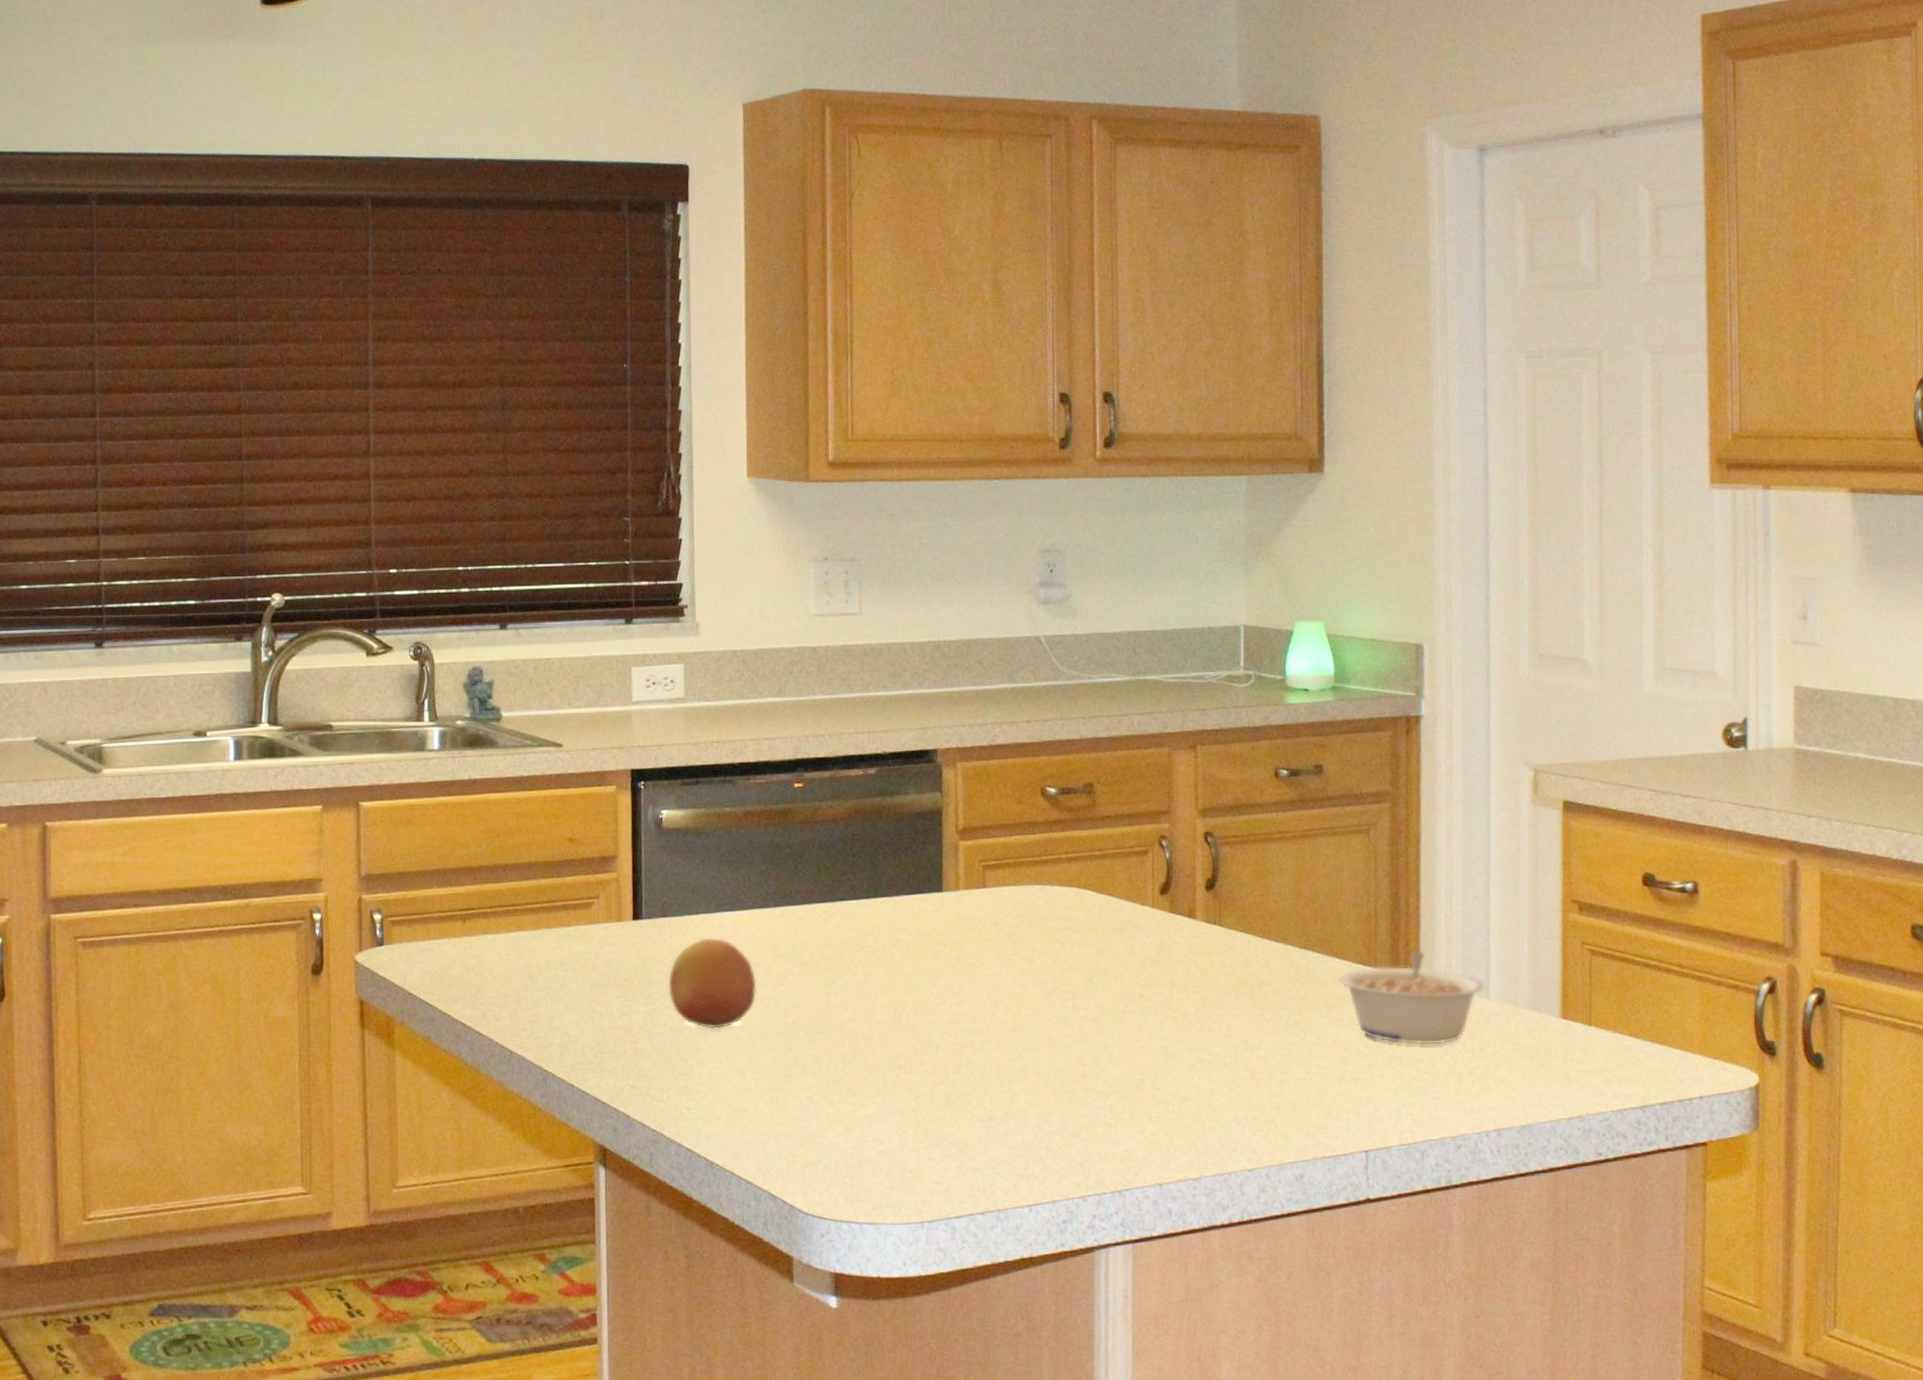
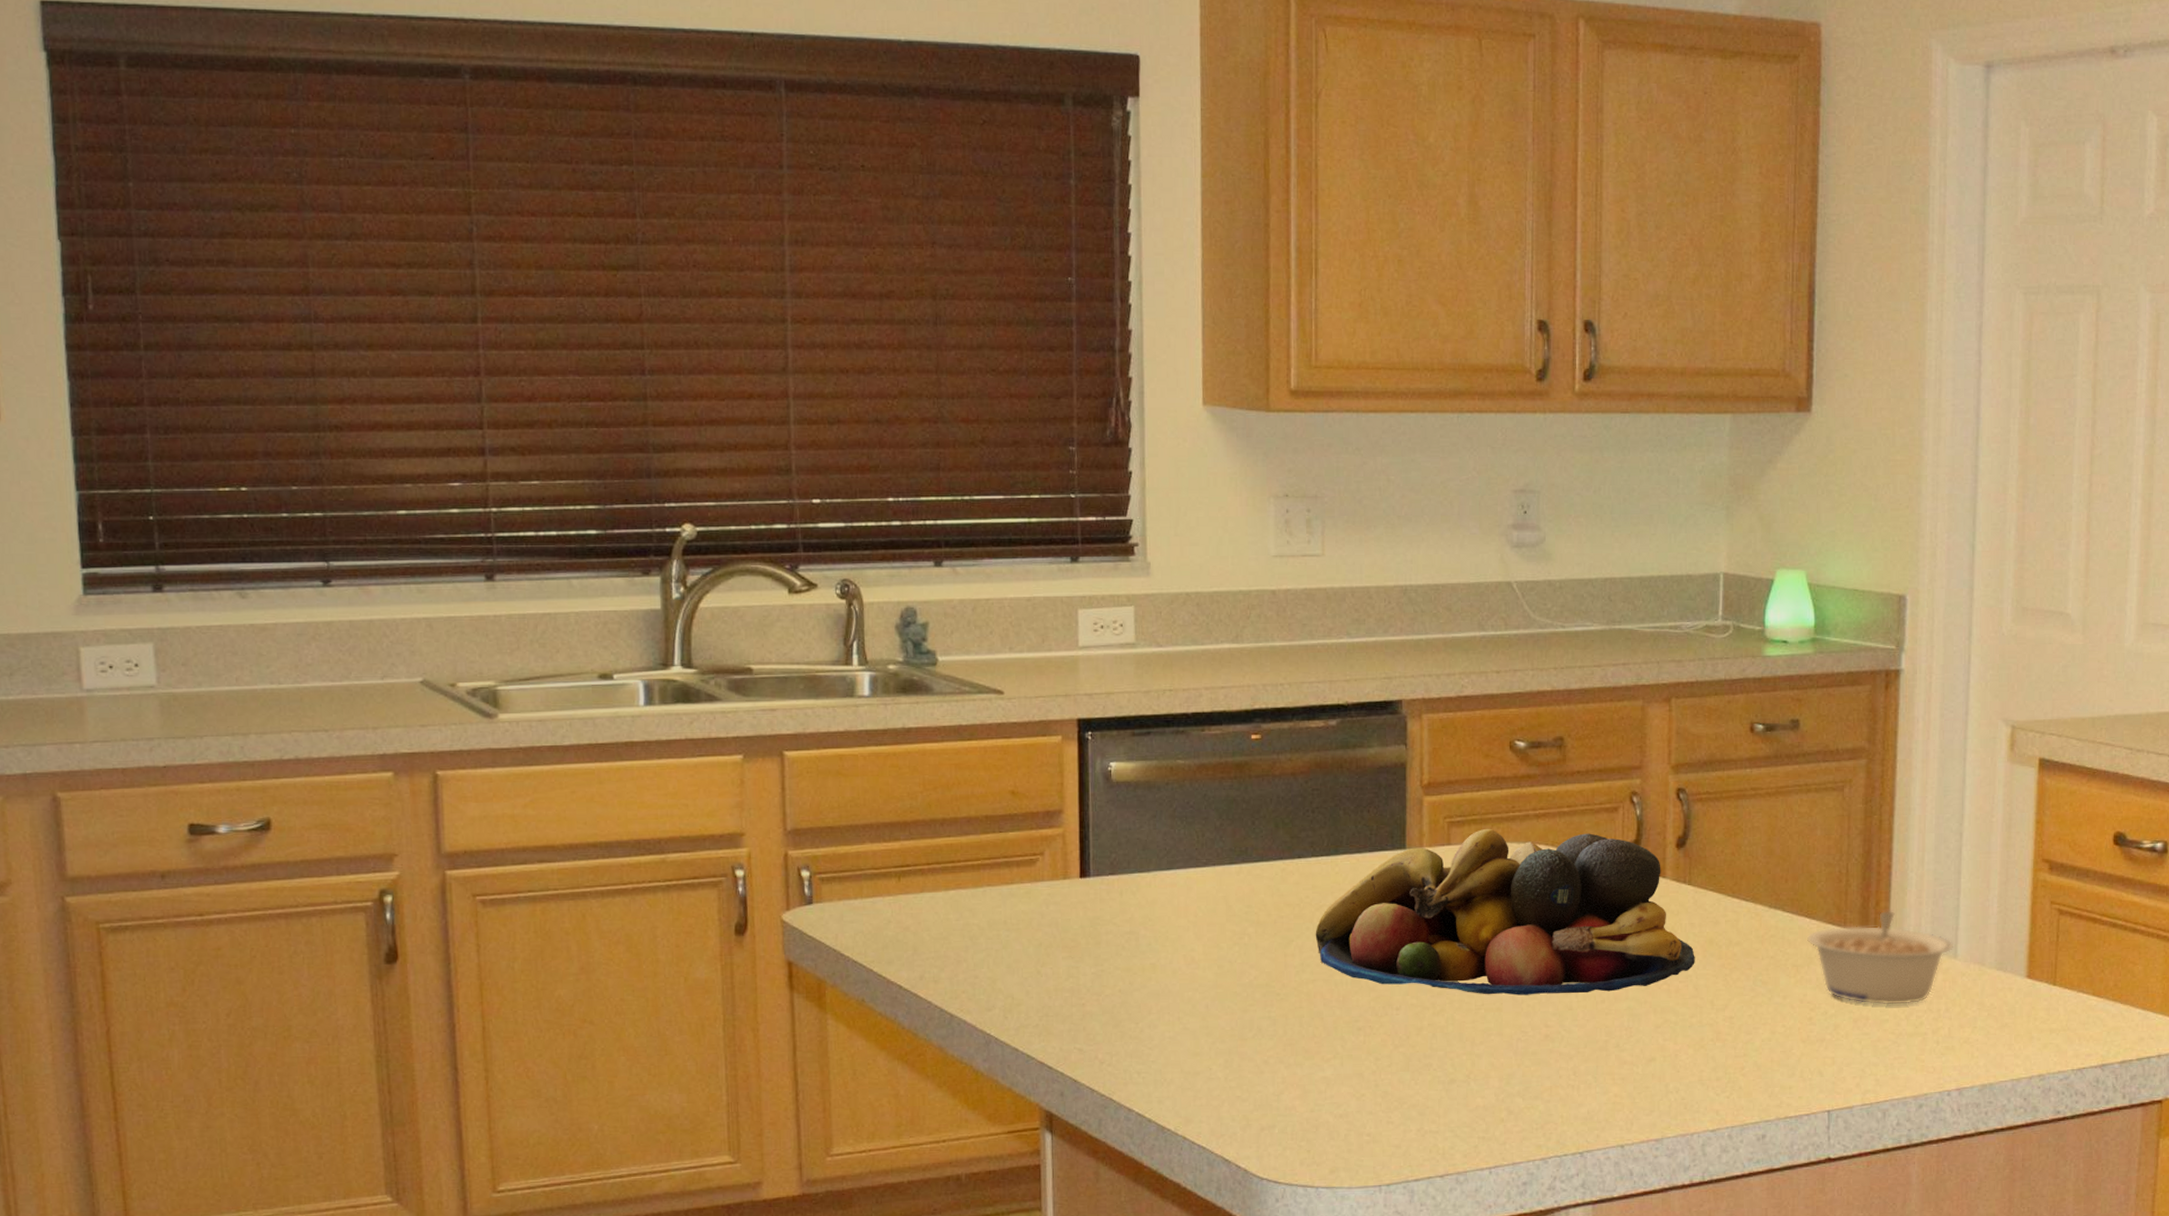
fruit: present [667,937,757,1029] -> none [1116,896,1211,991]
fruit bowl: none [856,871,1228,1034] -> present [1315,828,1695,995]

